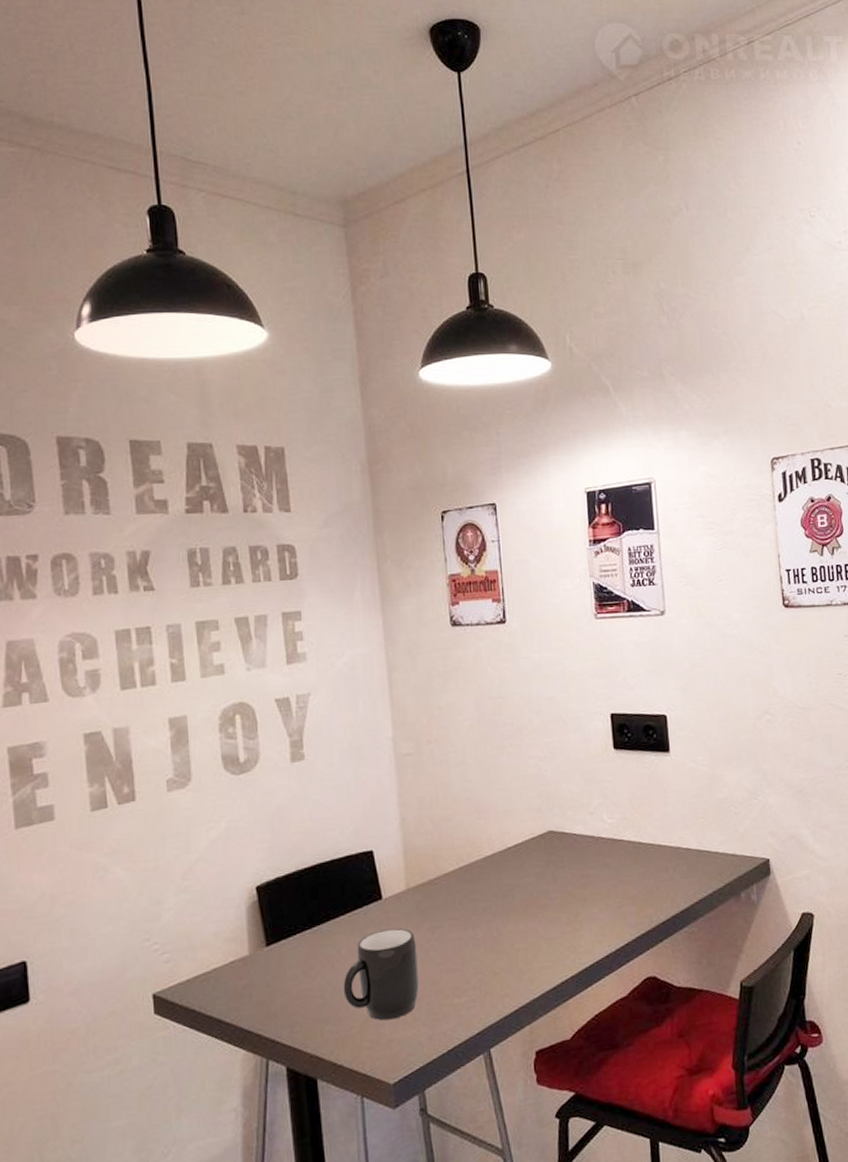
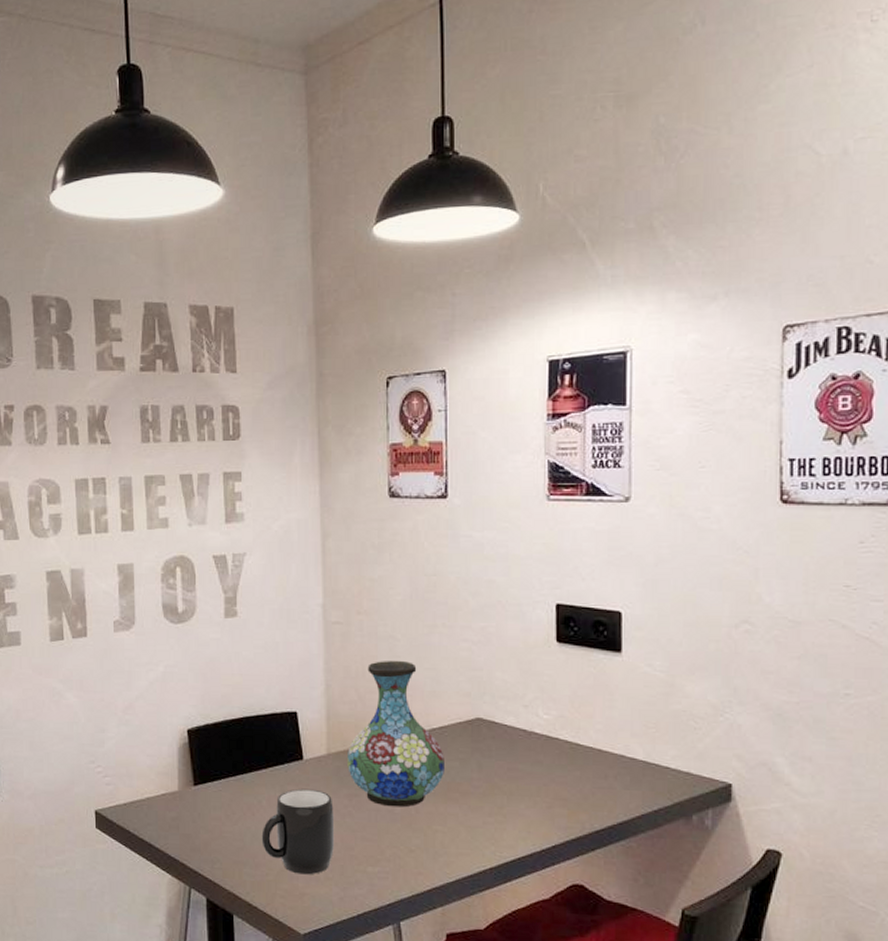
vase: none [427,784,522,933] -> present [348,660,444,808]

